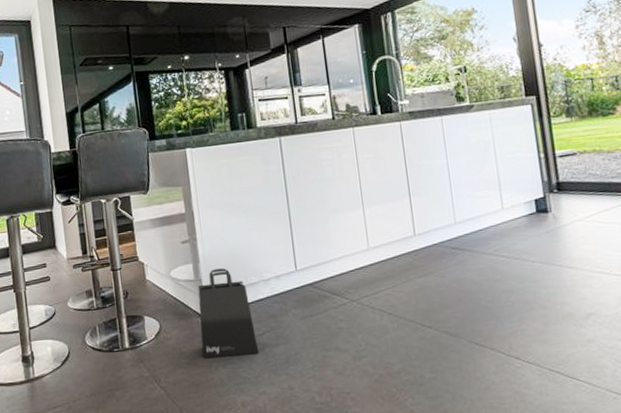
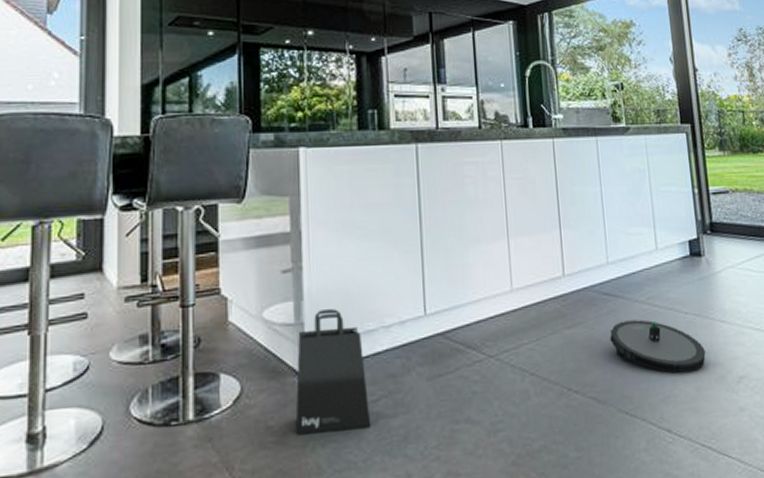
robot vacuum: none [459,268,553,312] -> present [610,319,706,373]

